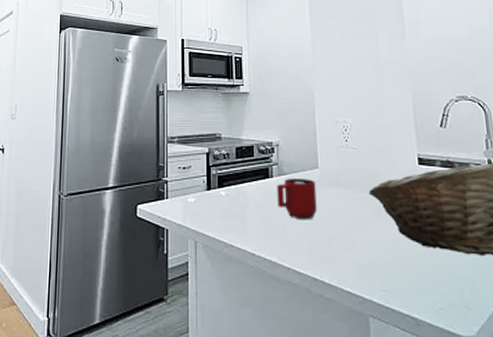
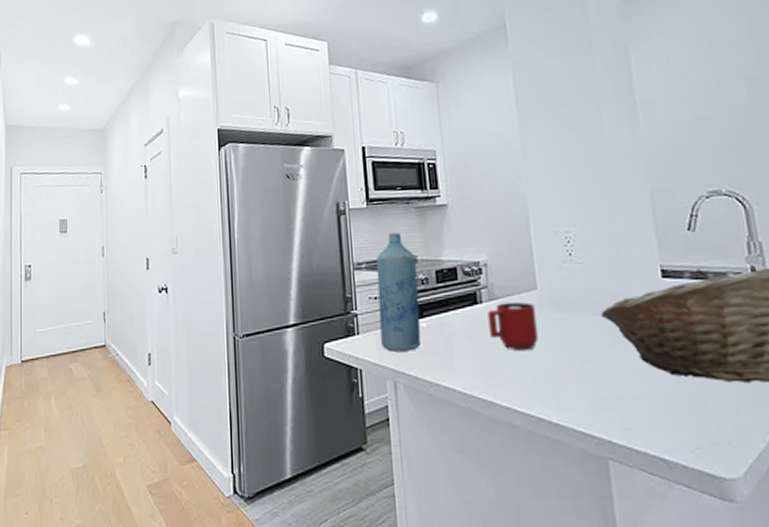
bottle: none [186,114,221,215] -> present [376,233,421,352]

